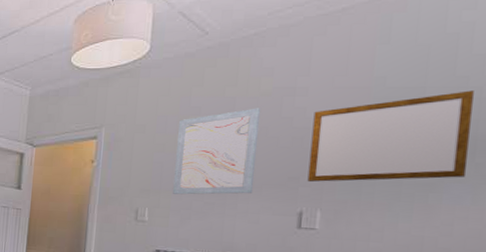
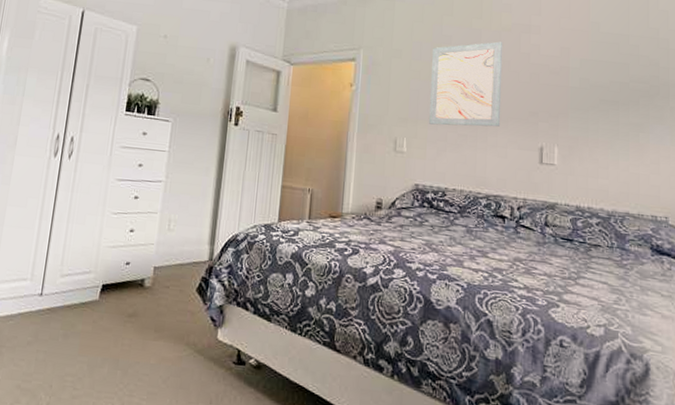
writing board: present [307,90,474,183] -> none [545,41,665,120]

